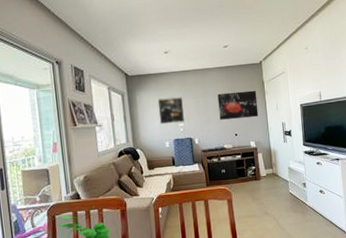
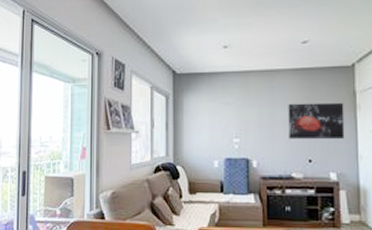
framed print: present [157,97,184,125] -> none [209,104,242,138]

